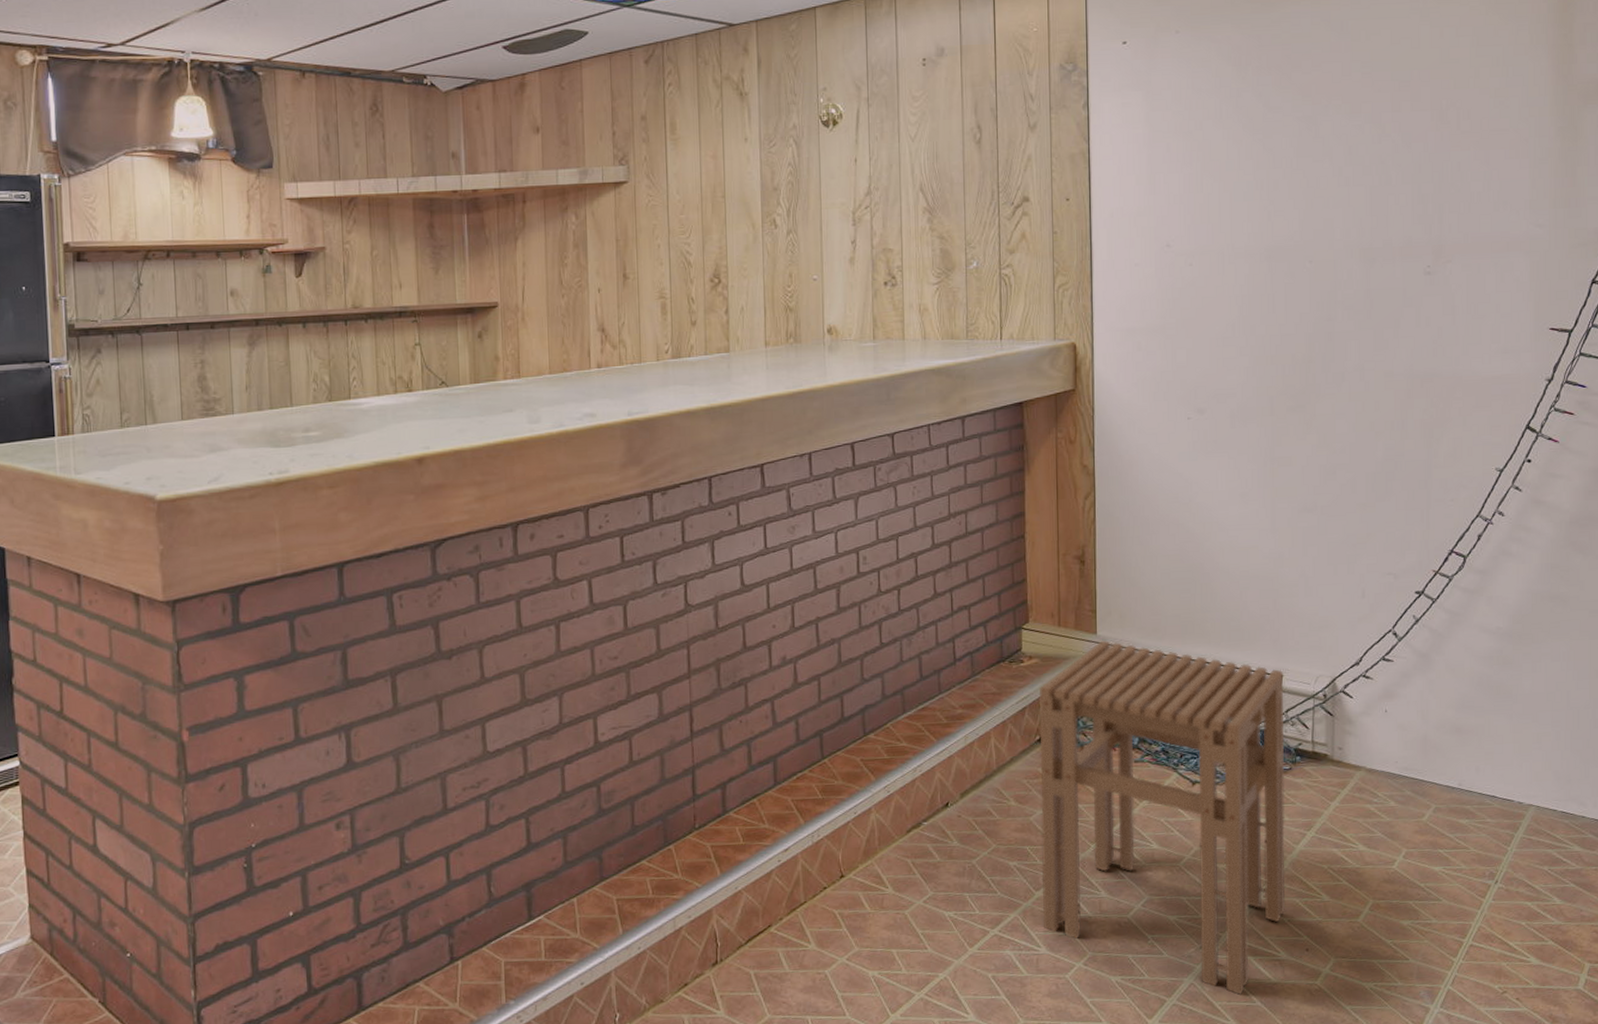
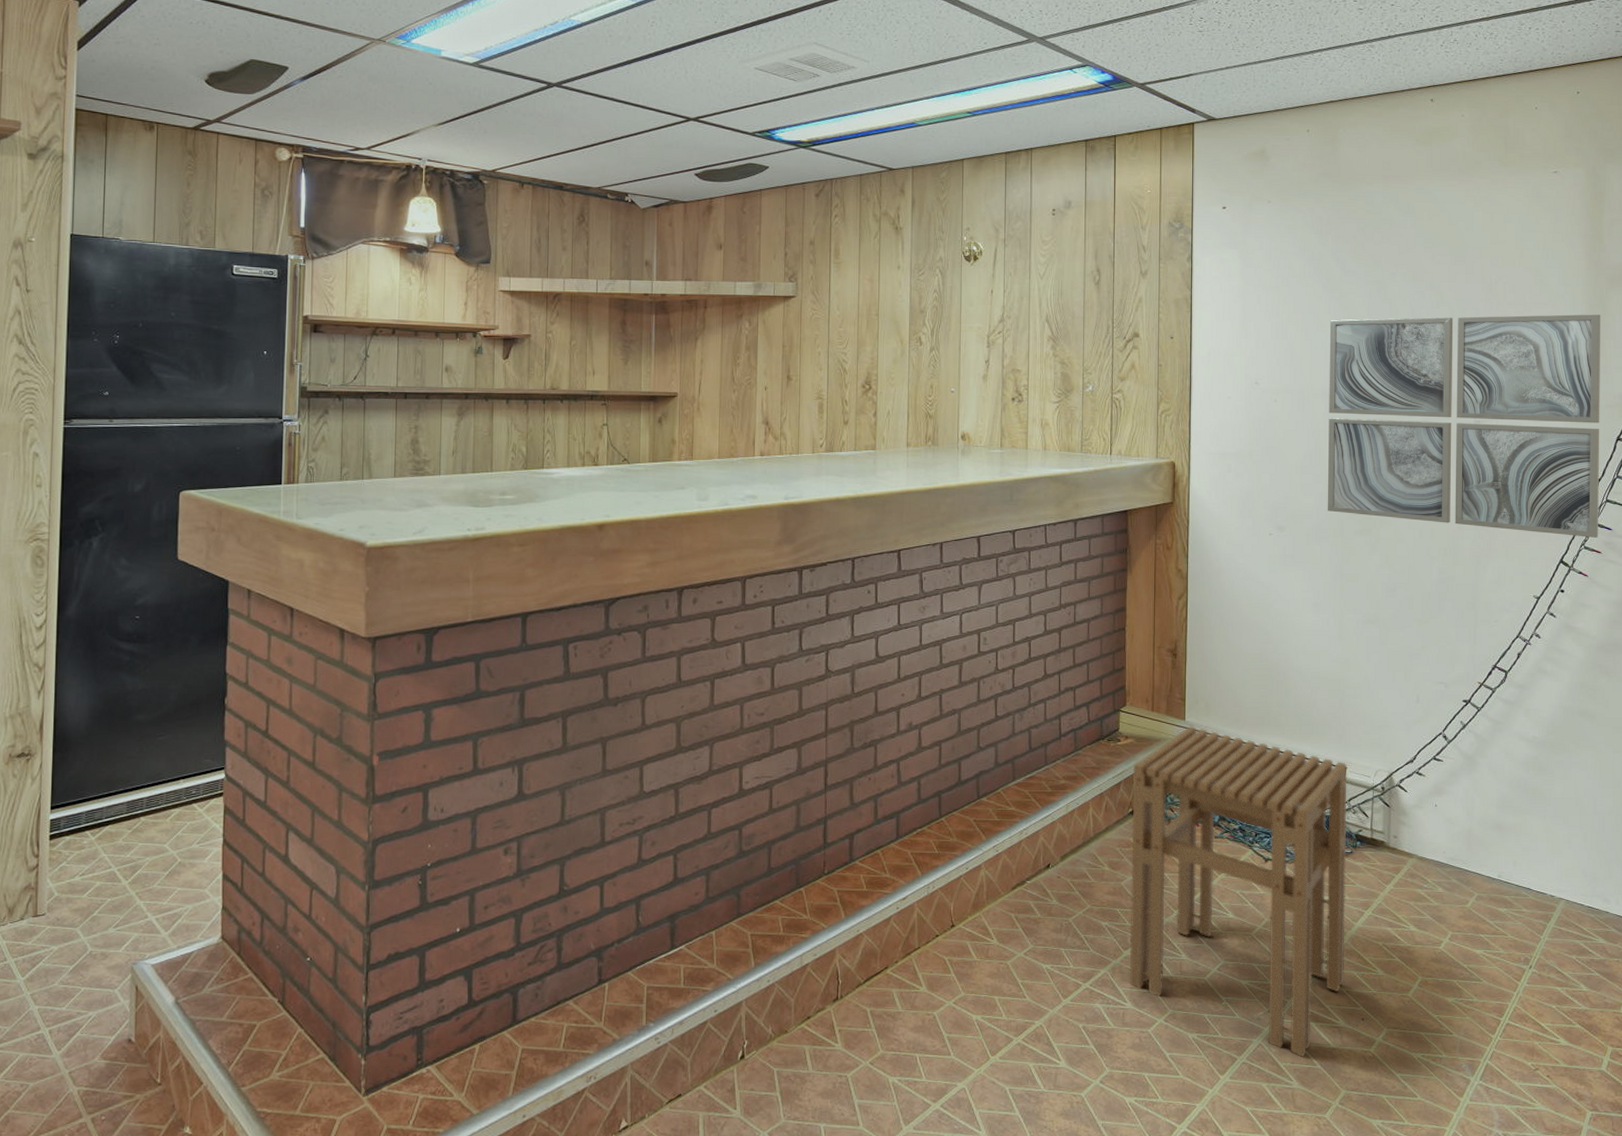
wall art: none [1252,138,1573,398] -> present [1327,314,1601,538]

